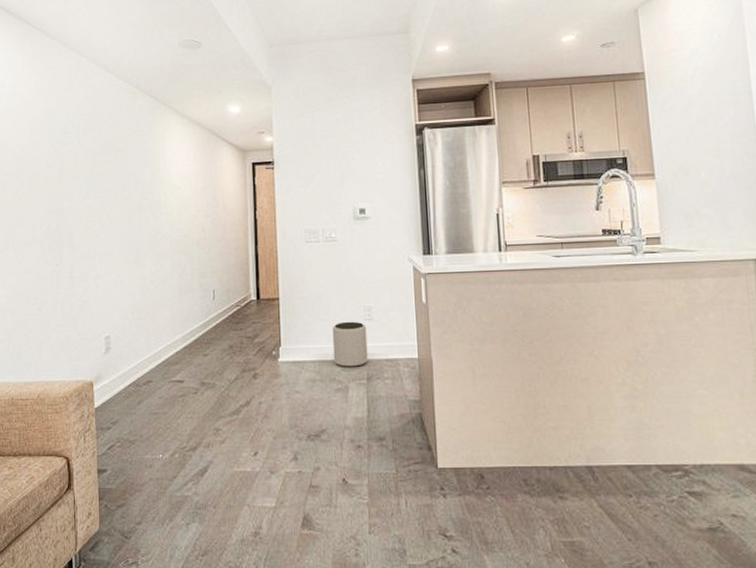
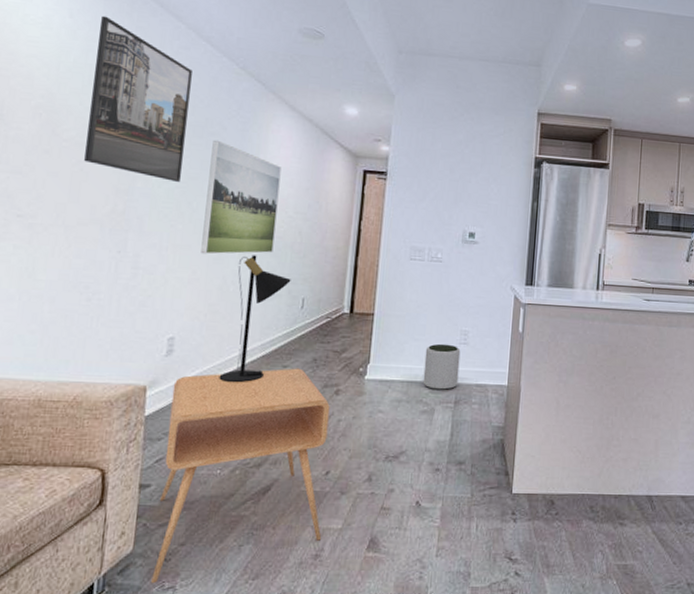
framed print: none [20,63,98,198] -> present [84,15,192,182]
side table: none [114,356,259,560] -> present [150,368,330,584]
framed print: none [120,155,182,259] -> present [201,140,282,254]
table lamp: none [151,254,201,374] -> present [219,255,291,383]

